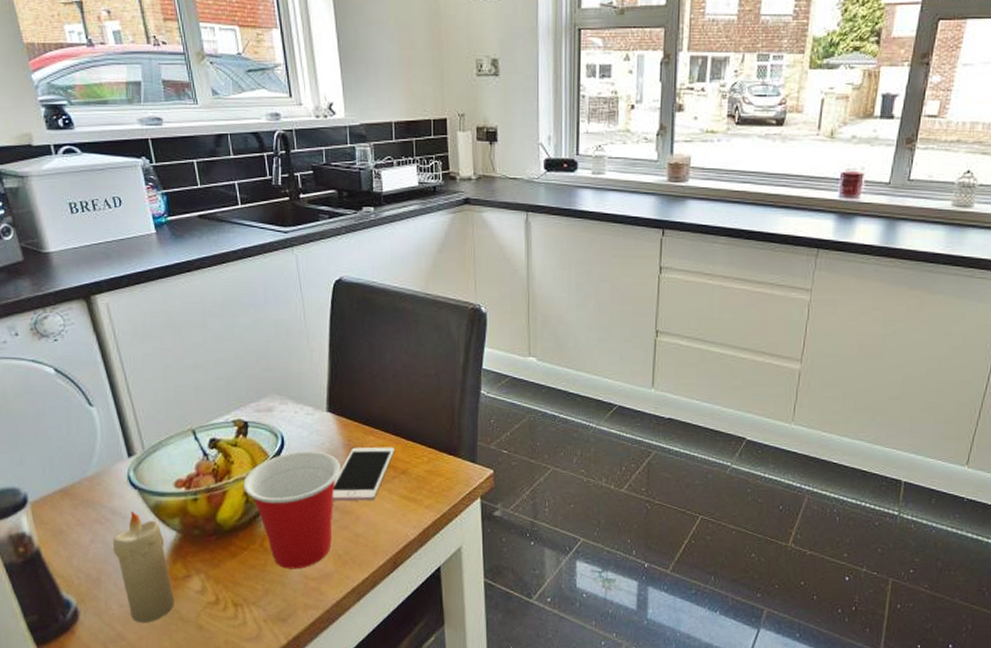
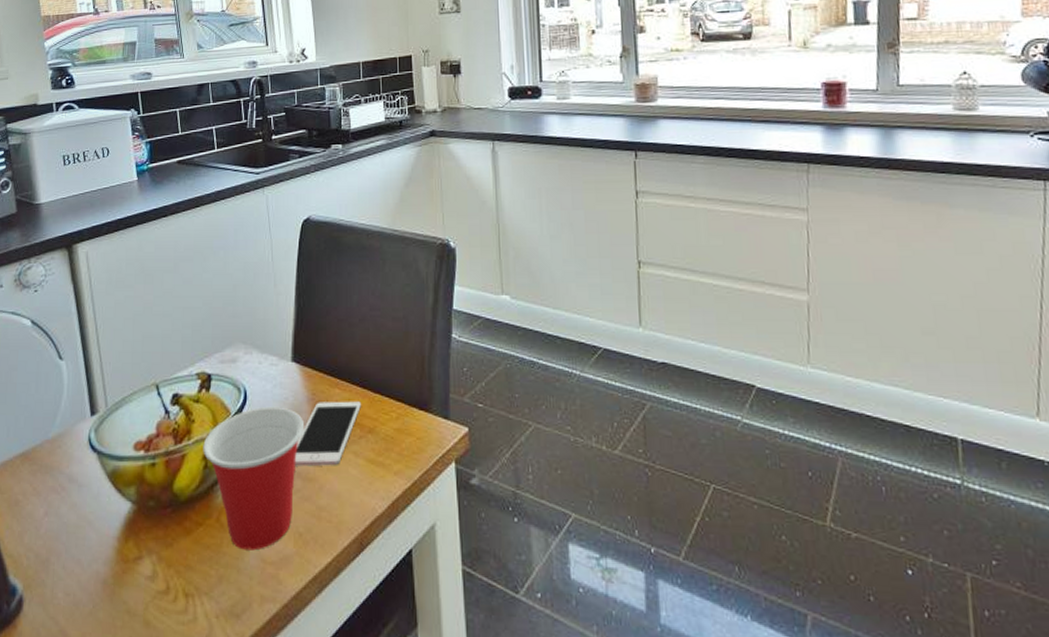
candle: present [112,512,174,623] -> none [65,479,123,617]

